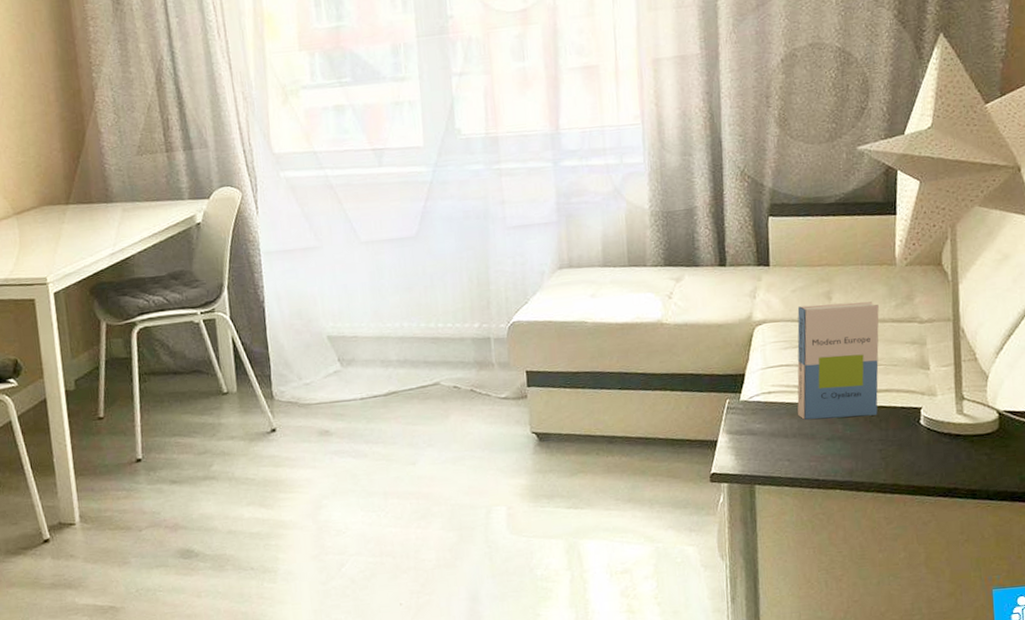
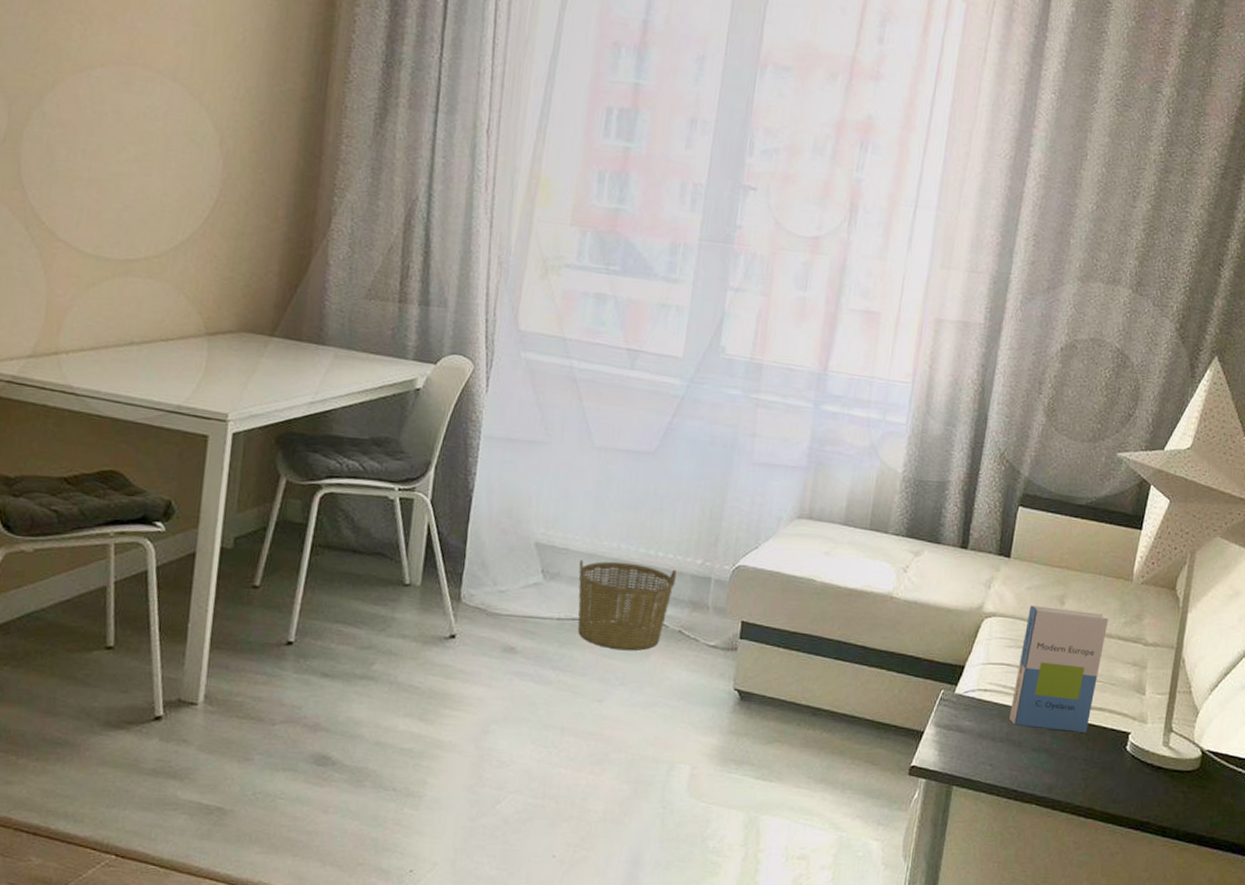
basket: none [370,336,459,417] -> present [577,560,677,651]

